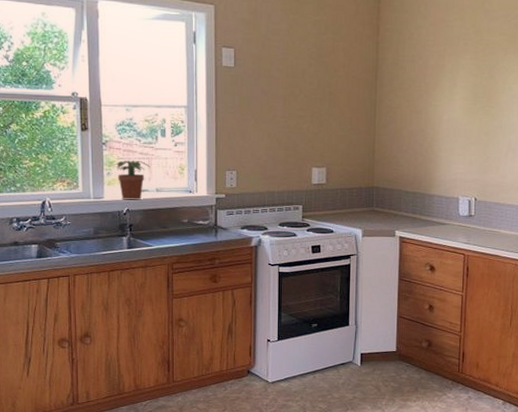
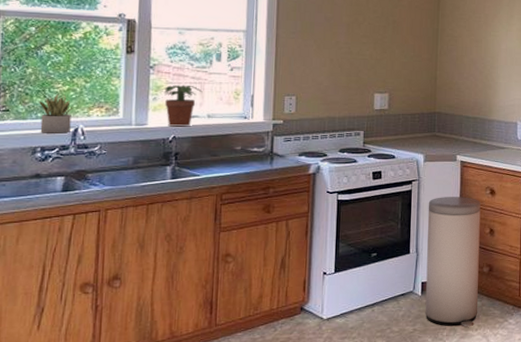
succulent plant: none [12,168,40,206] -> present [39,93,73,134]
pedal bin: none [364,272,420,398] -> present [425,197,481,327]

